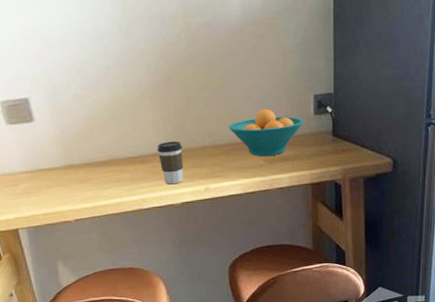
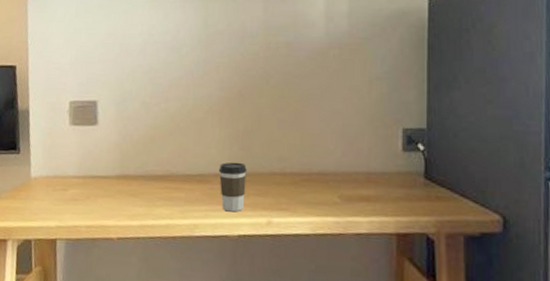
fruit bowl: present [228,108,304,156] -> none [300,138,390,193]

